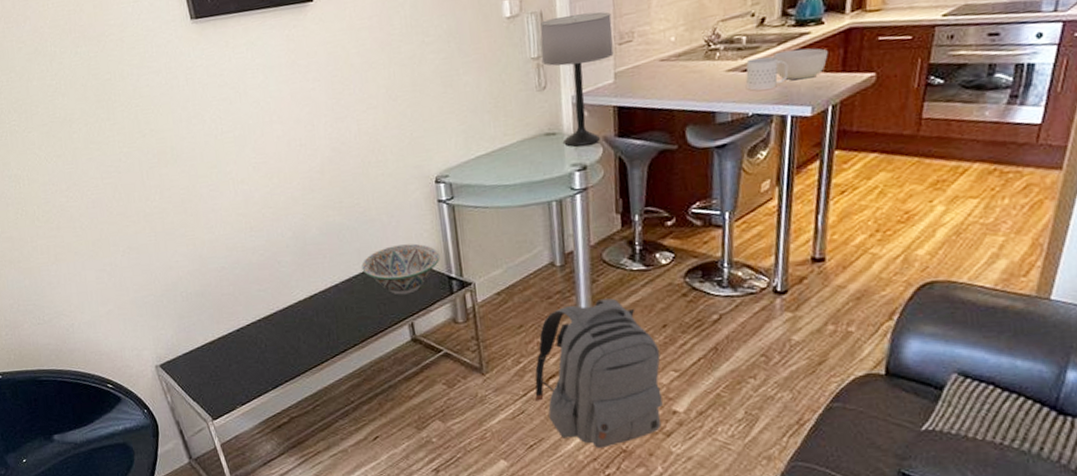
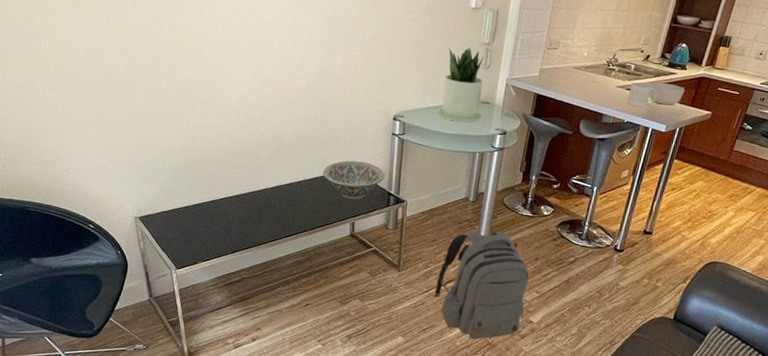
planter: none [487,67,550,168] -> present [437,47,484,123]
table lamp: present [540,12,614,147] -> none [490,17,547,118]

